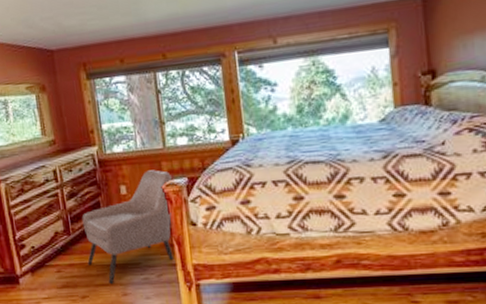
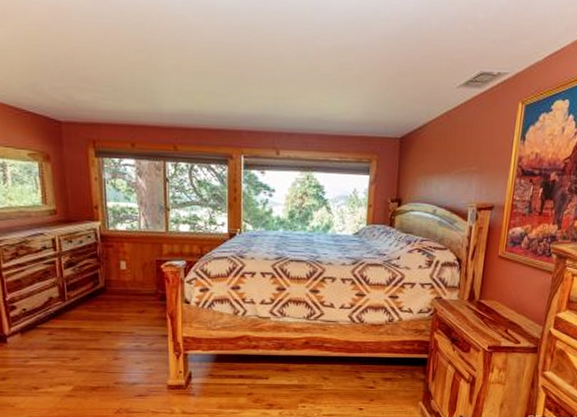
armchair: present [82,170,174,284] -> none [78,250,171,349]

